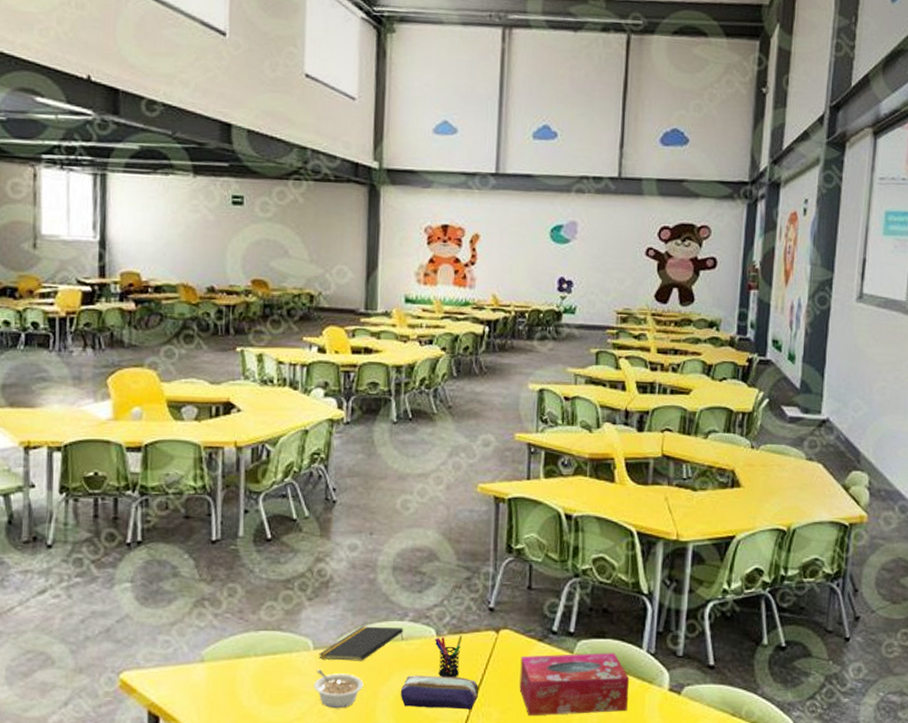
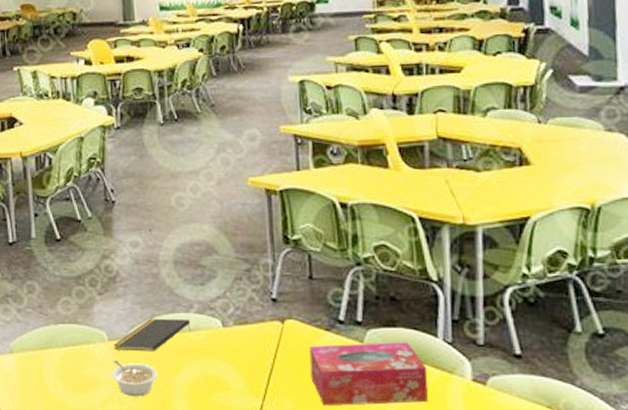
pencil case: present [400,675,478,710] -> none [193,365,270,399]
pen holder: present [434,636,463,678] -> none [221,327,249,368]

